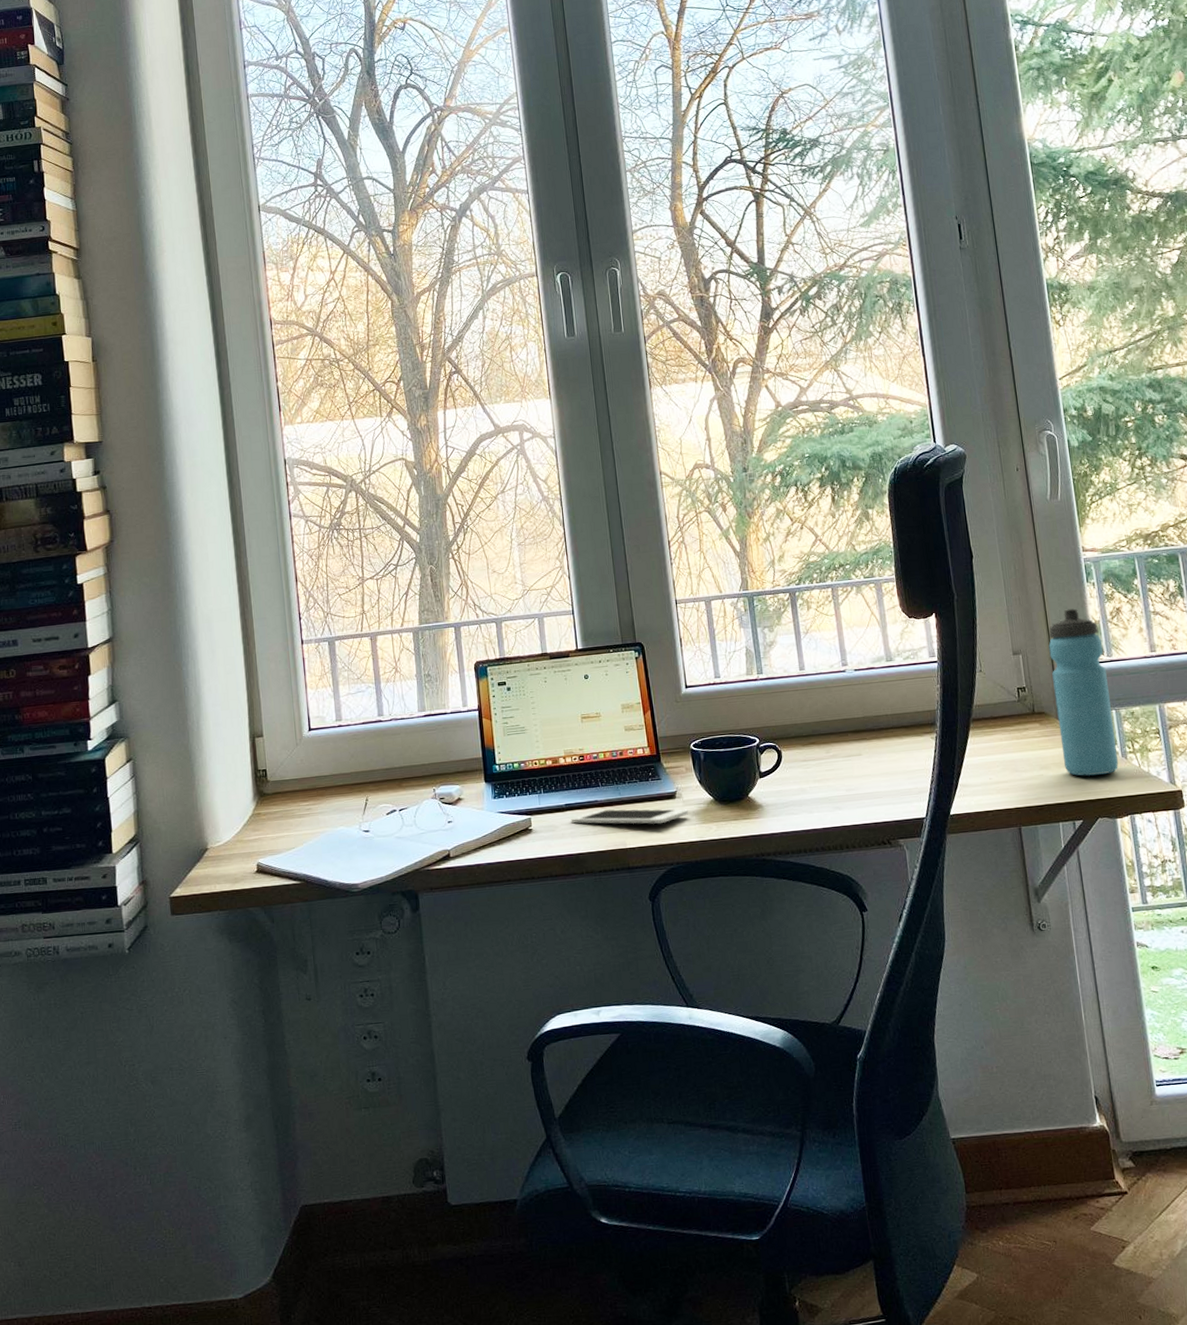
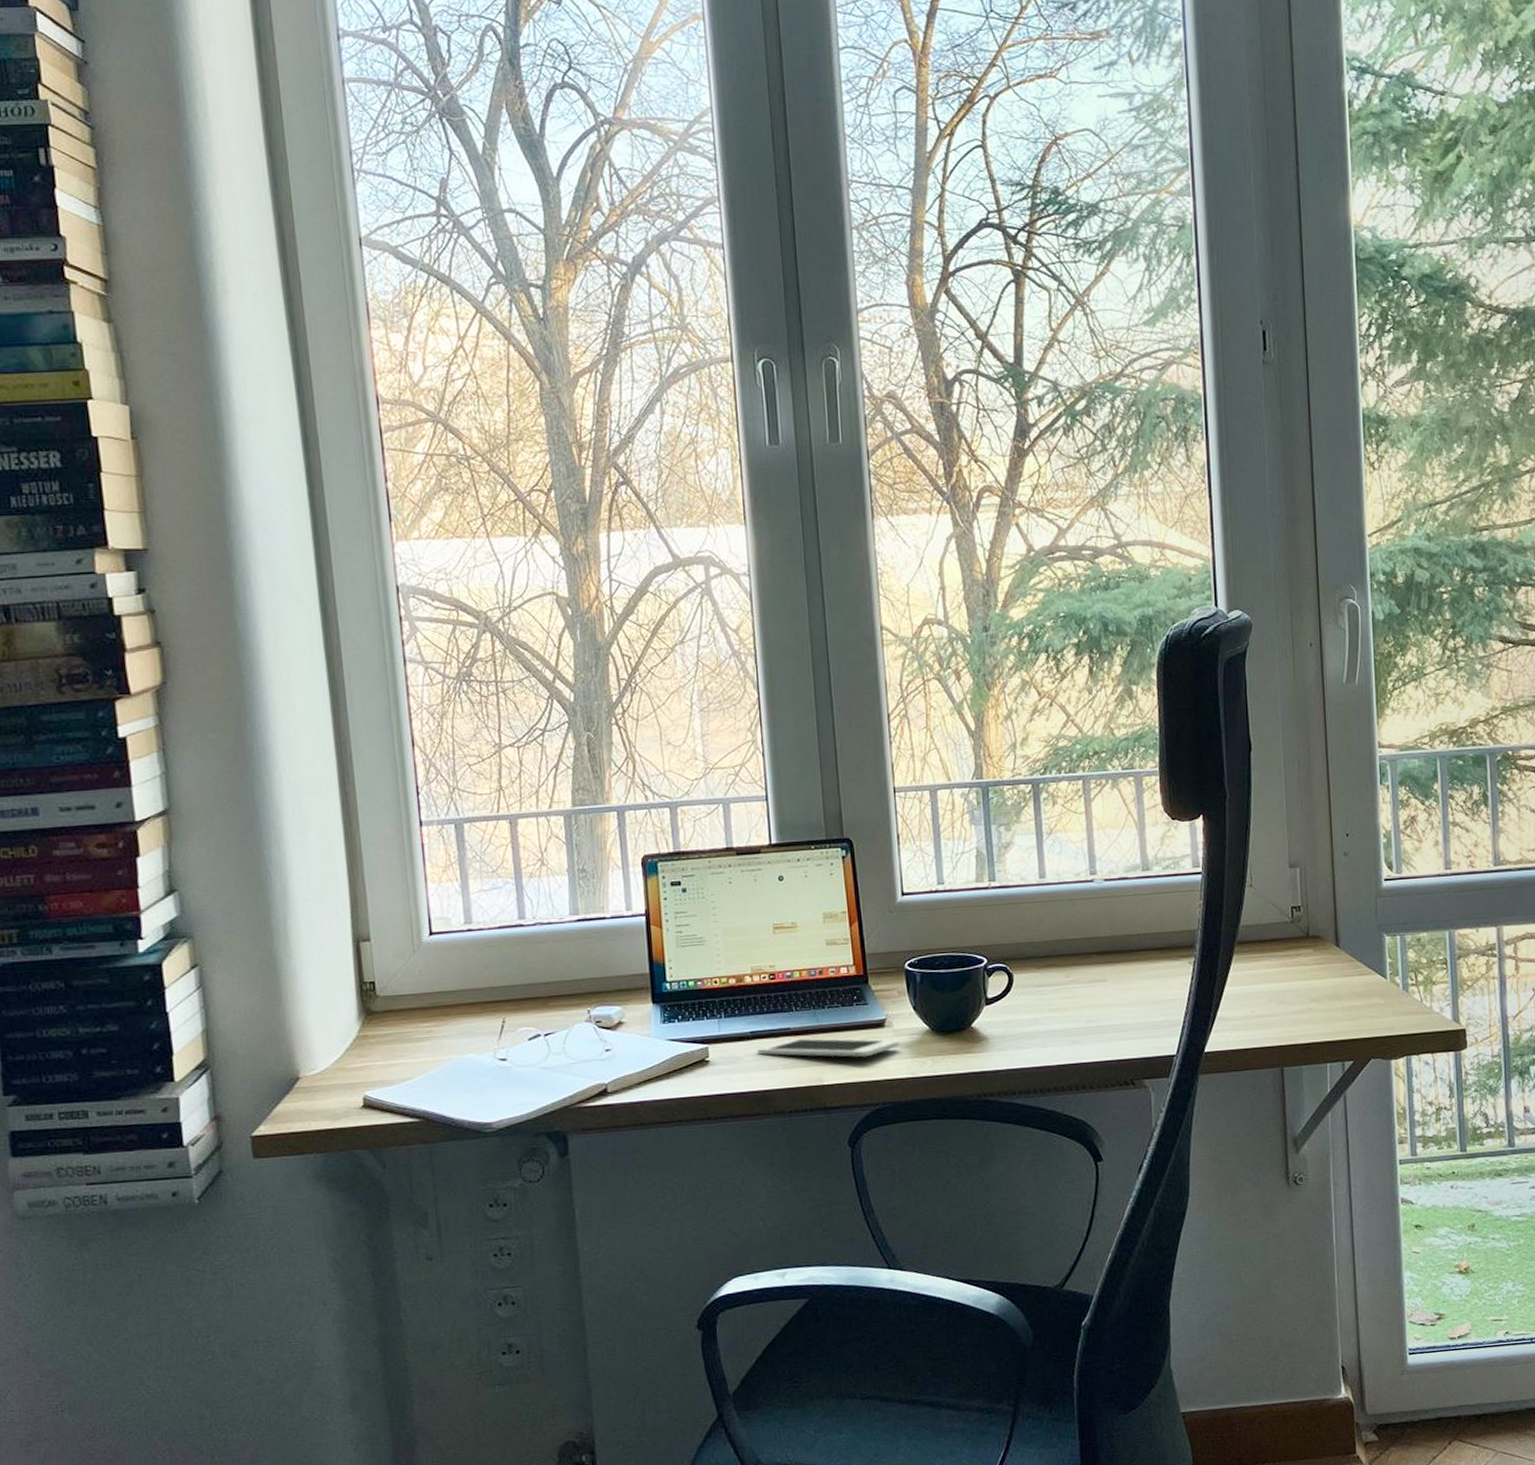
water bottle: present [1048,608,1119,776] -> none [1331,815,1399,1011]

